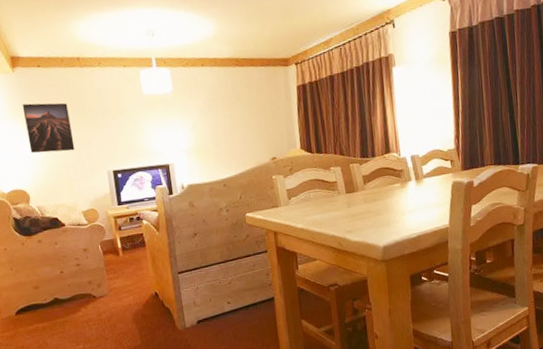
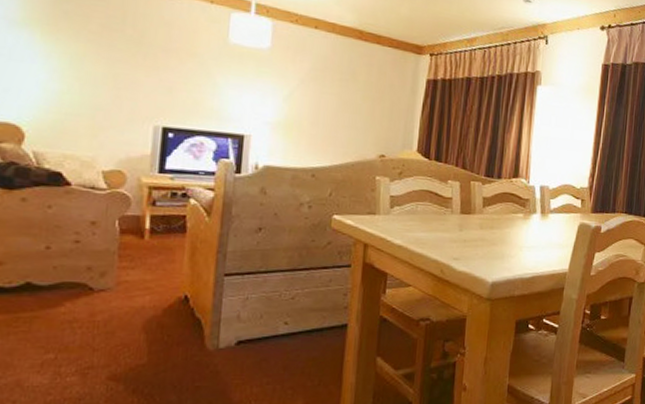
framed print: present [22,102,75,153] -> none [42,12,117,90]

